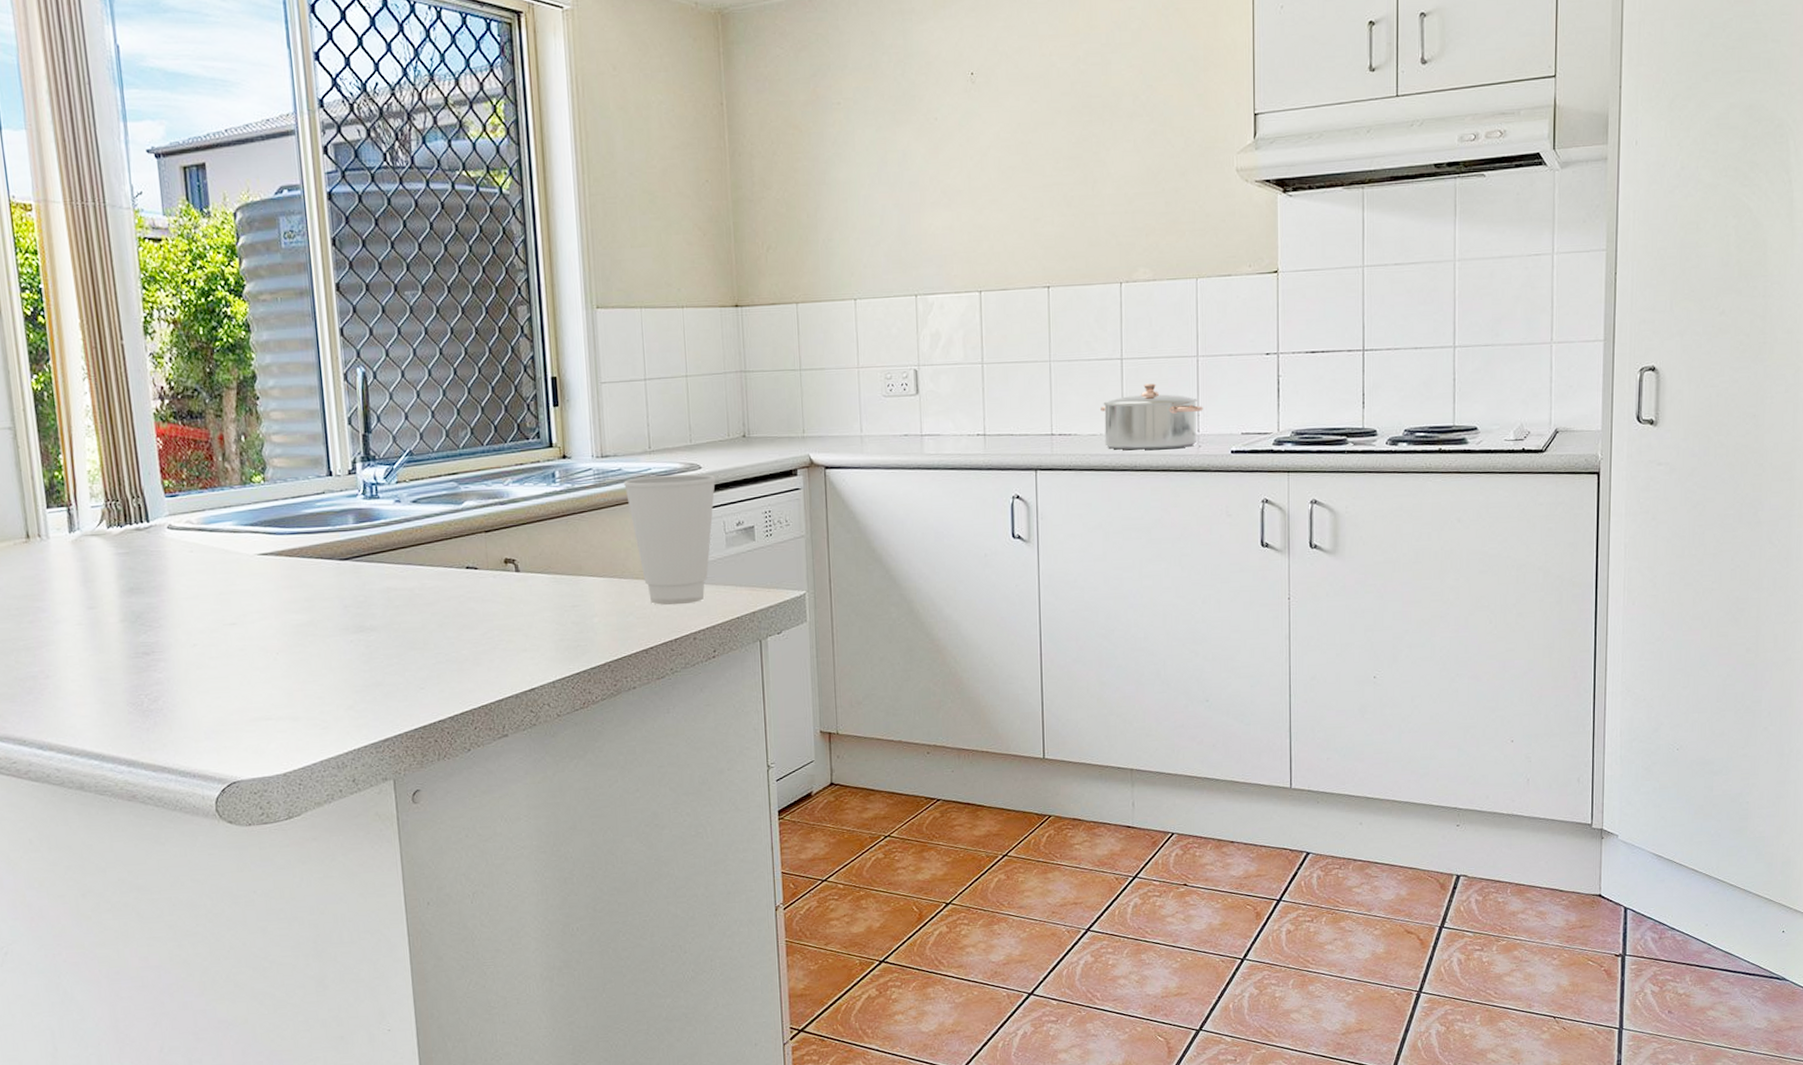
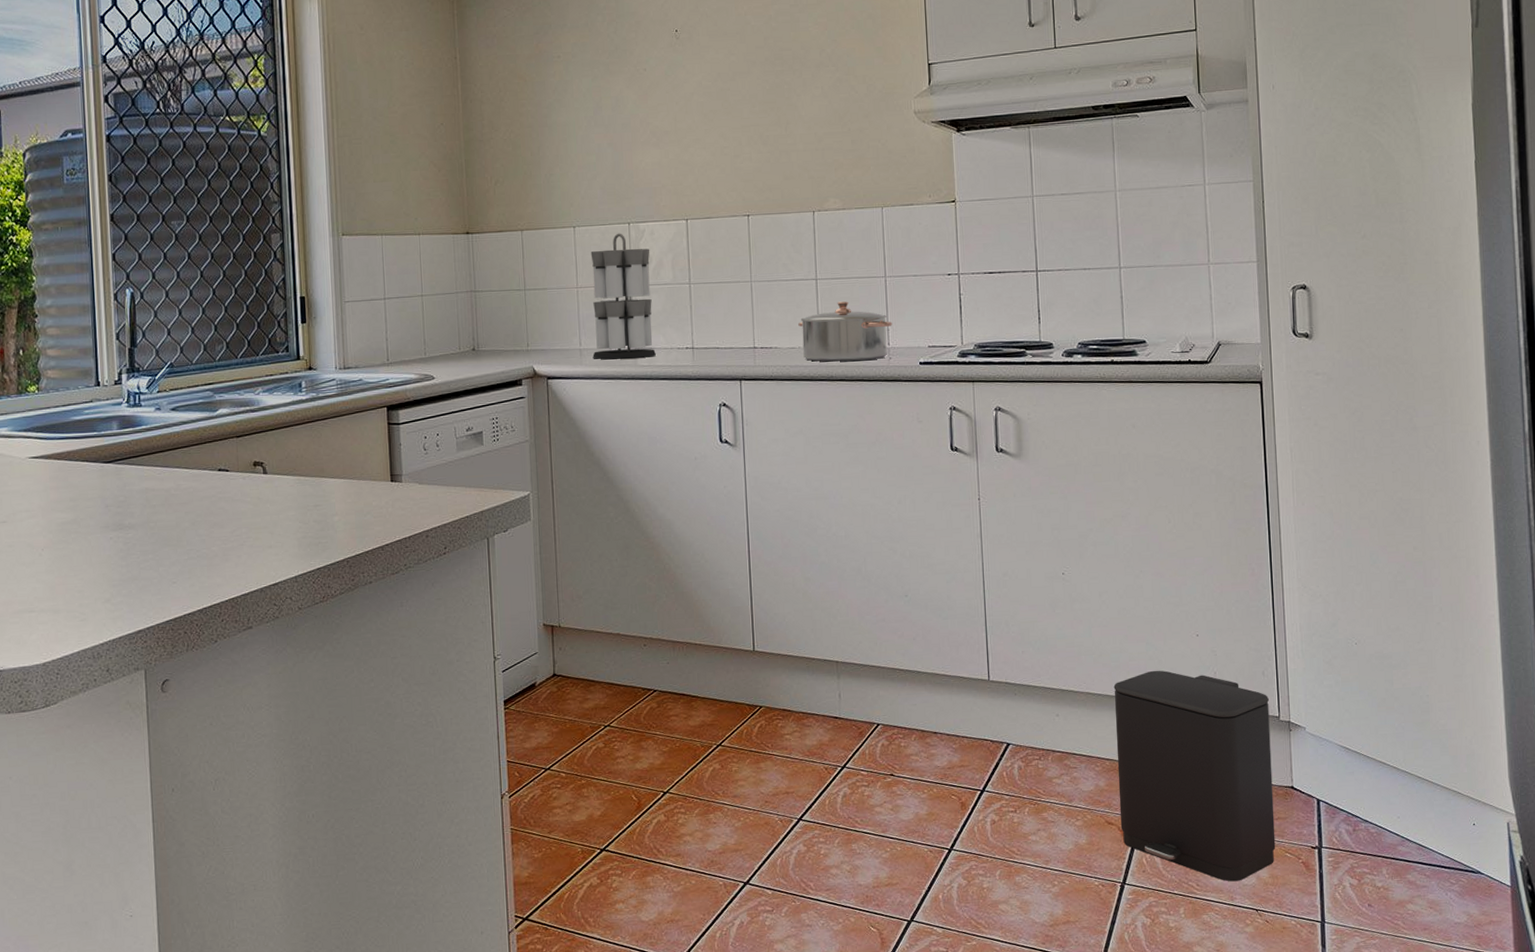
cup: present [624,474,716,606] -> none [364,384,448,505]
spice rack: none [873,306,944,448] -> present [590,233,656,360]
pedal bin: none [1420,777,1583,990] -> present [1113,670,1276,882]

